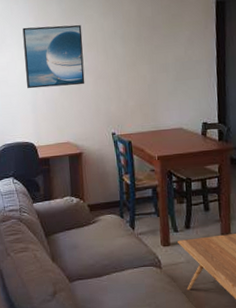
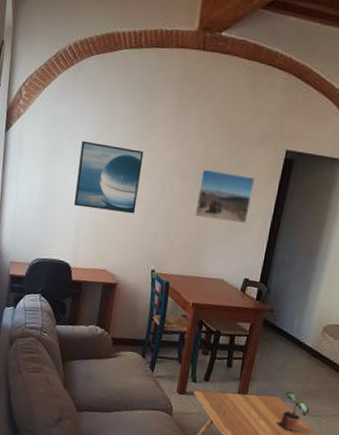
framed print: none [139,25,193,75] -> present [193,169,255,224]

